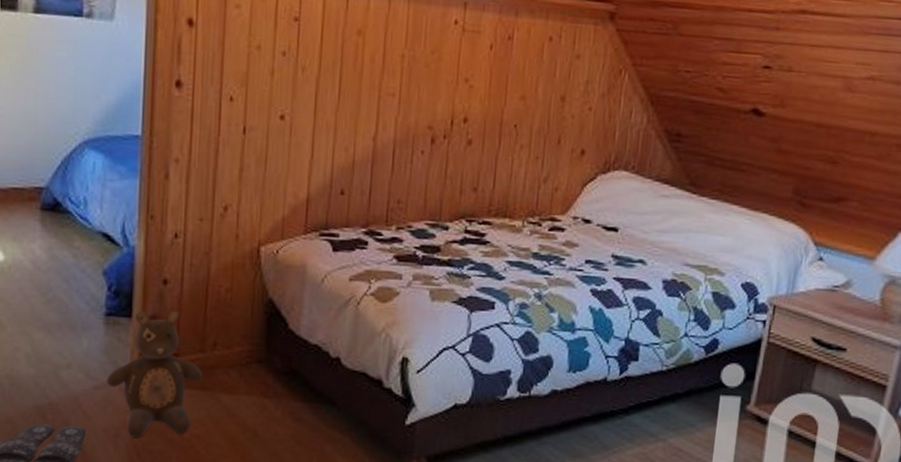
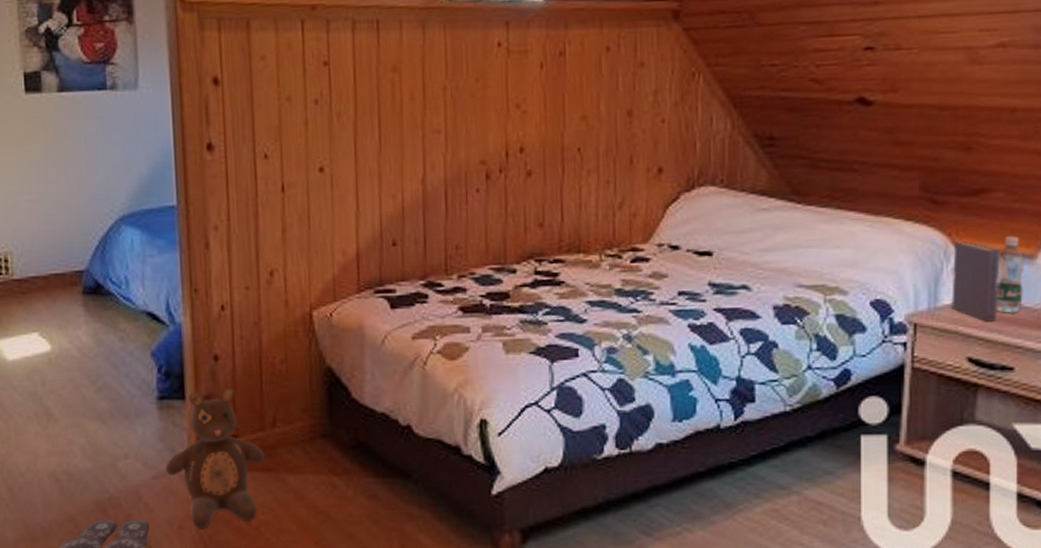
book: none [805,240,849,310] -> present [951,242,1000,322]
bottle: none [839,239,866,304] -> present [996,236,1025,313]

